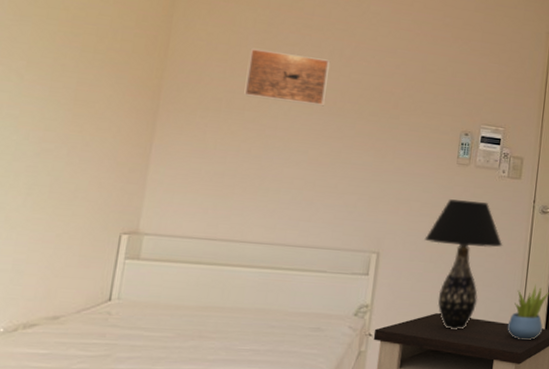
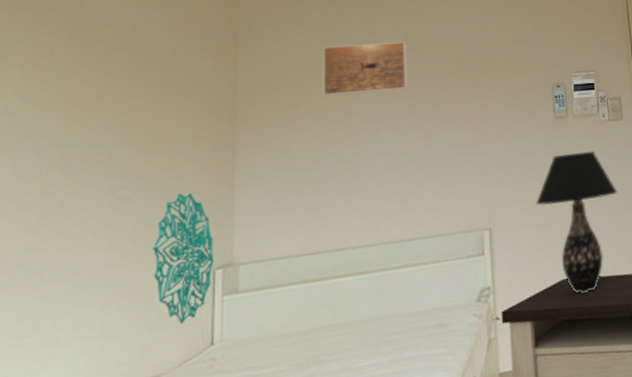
wall decoration: none [65,158,124,276] -> present [153,192,215,324]

